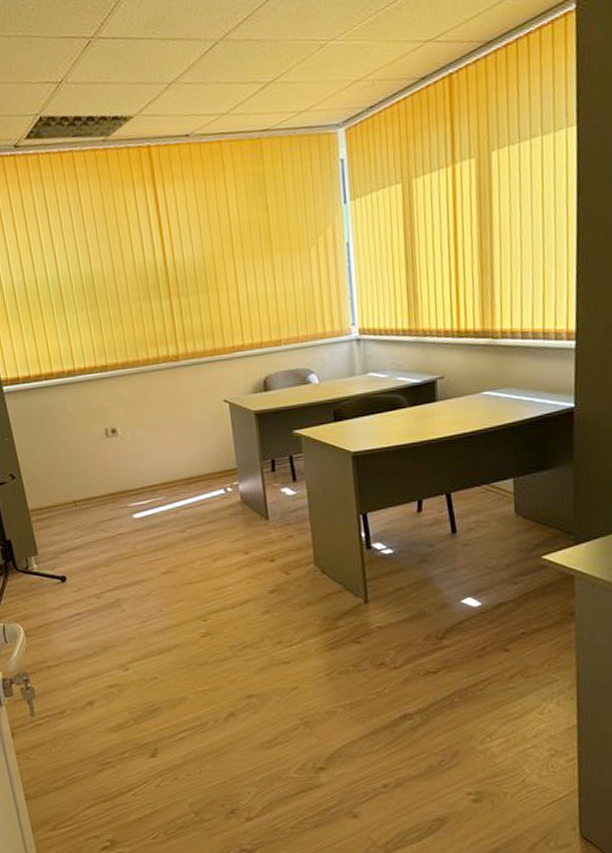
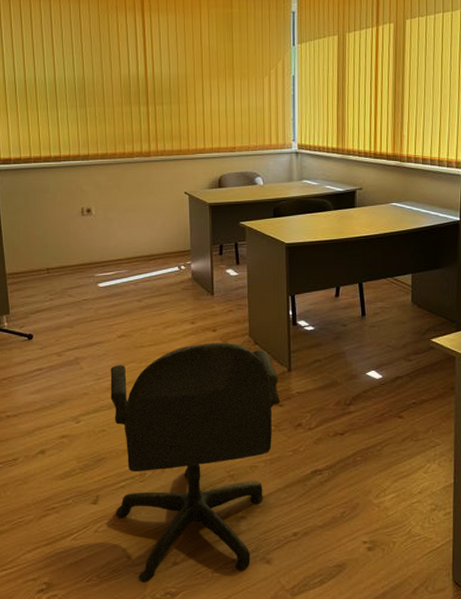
office chair: none [156,573,357,839] -> present [110,342,280,583]

